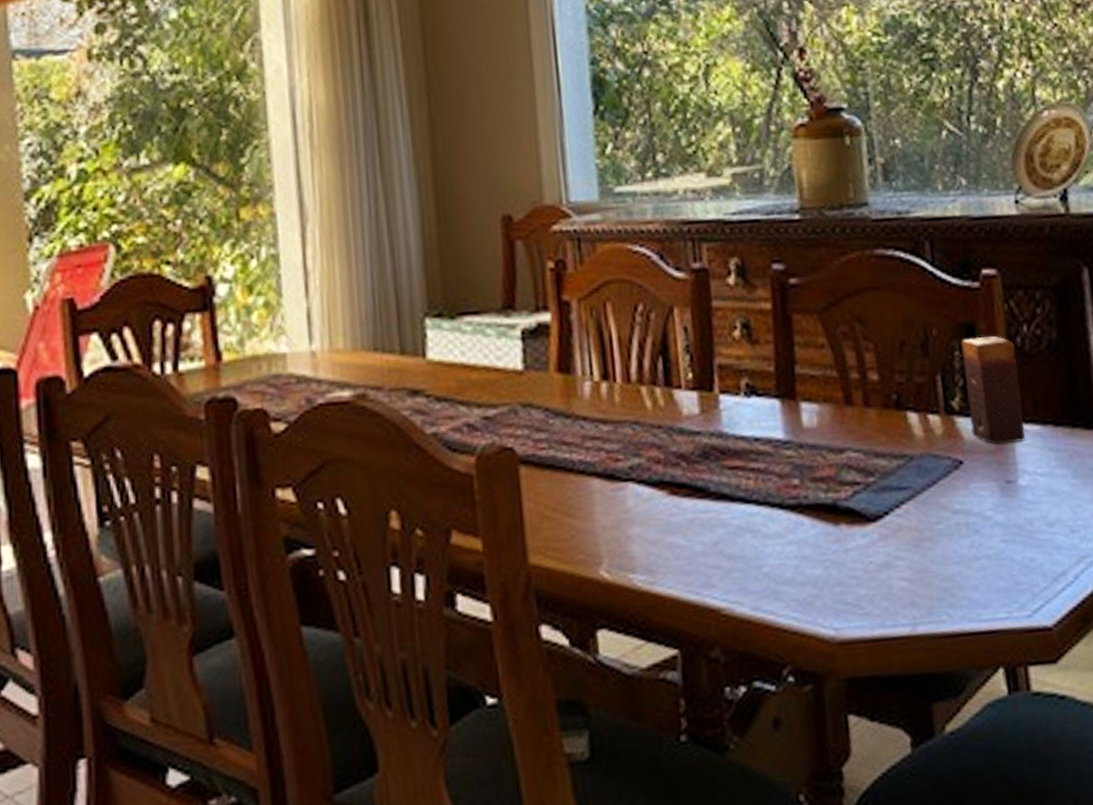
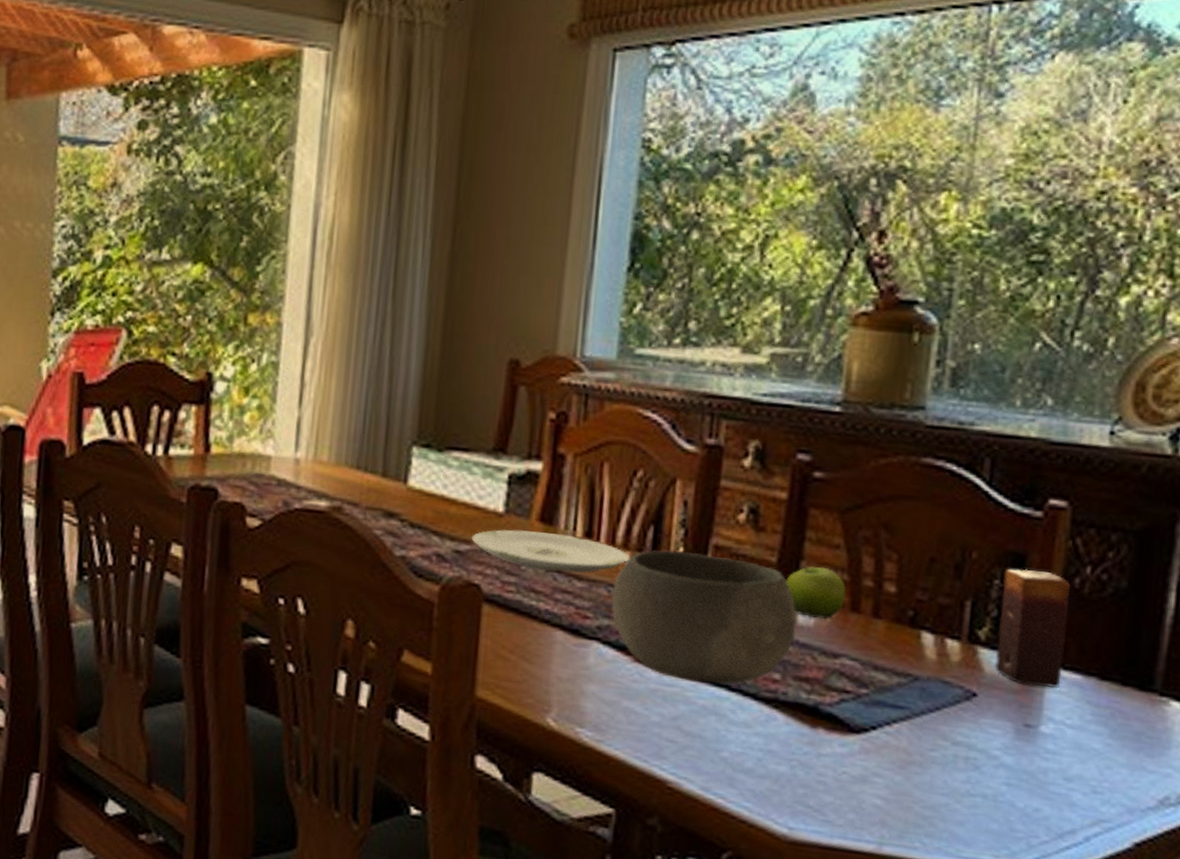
plate: none [497,380,646,421] -> present [471,529,629,574]
bowl: none [636,375,804,504] -> present [611,549,796,685]
fruit: none [785,367,839,419] -> present [785,565,847,620]

